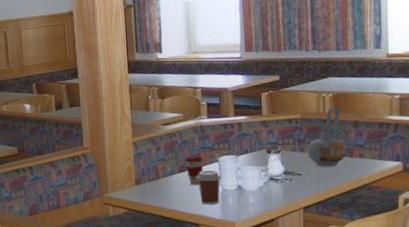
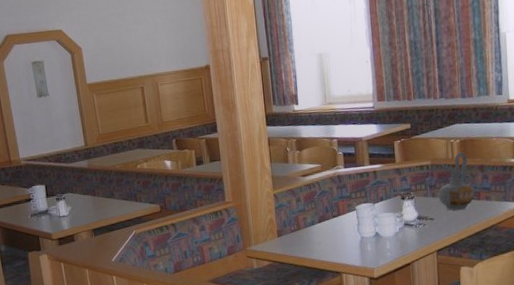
coffee cup: present [185,155,204,186] -> none [324,204,342,235]
coffee cup: present [196,170,221,205] -> none [335,218,359,253]

